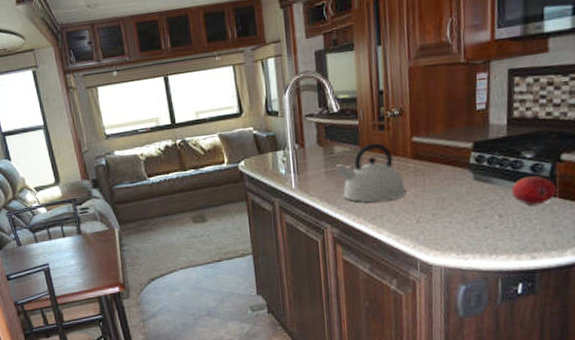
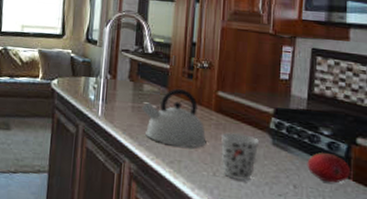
cup: none [420,174,461,222] -> present [220,131,260,182]

